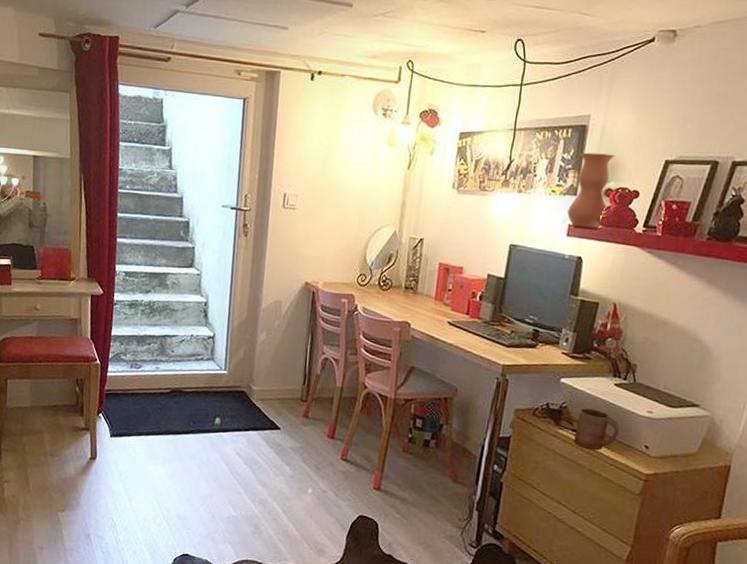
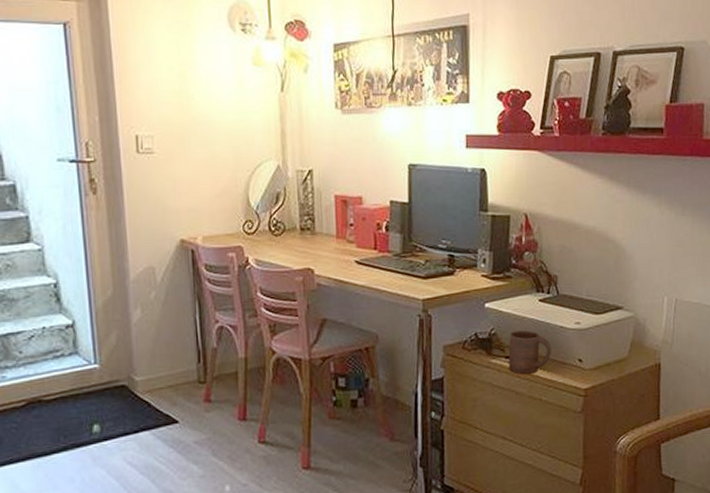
vase: present [567,152,615,231] -> none [463,54,503,139]

